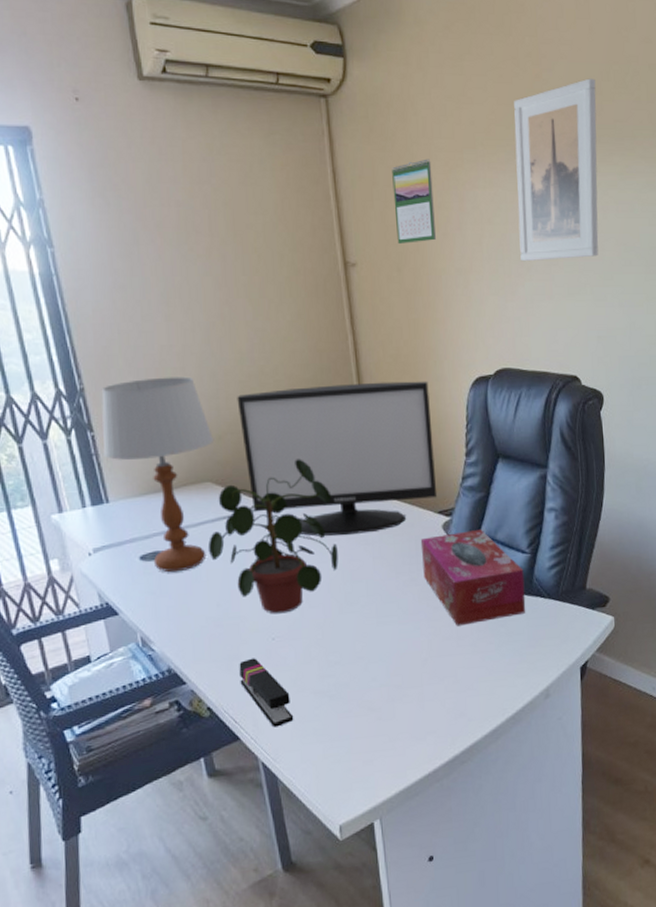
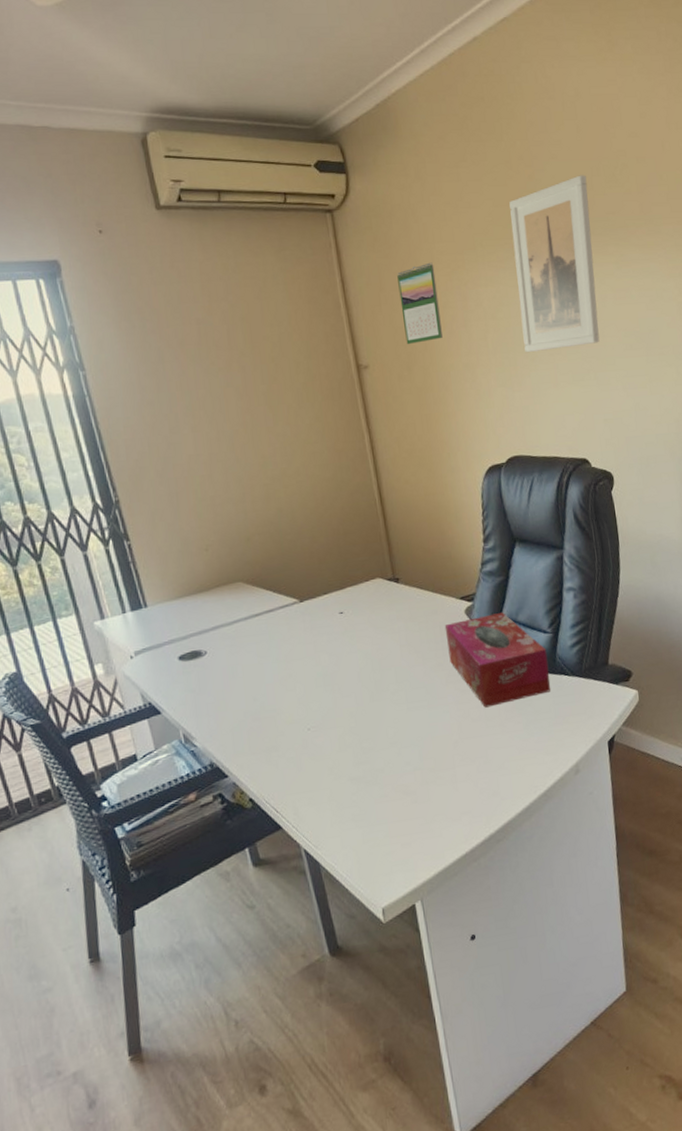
table lamp: present [101,376,215,573] -> none [135,483,243,671]
potted plant: present [209,459,339,614] -> none [242,555,367,705]
monitor: present [237,381,438,536] -> none [262,472,459,628]
stapler: present [239,658,294,728] -> none [277,748,333,815]

